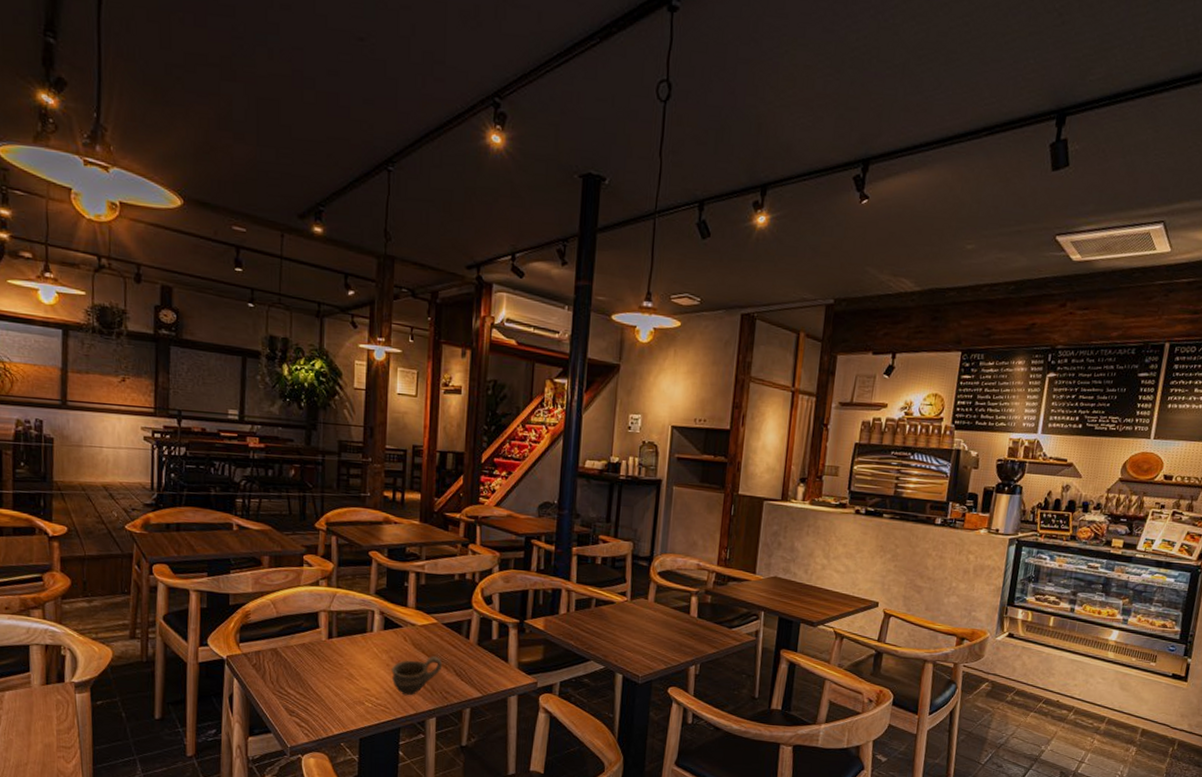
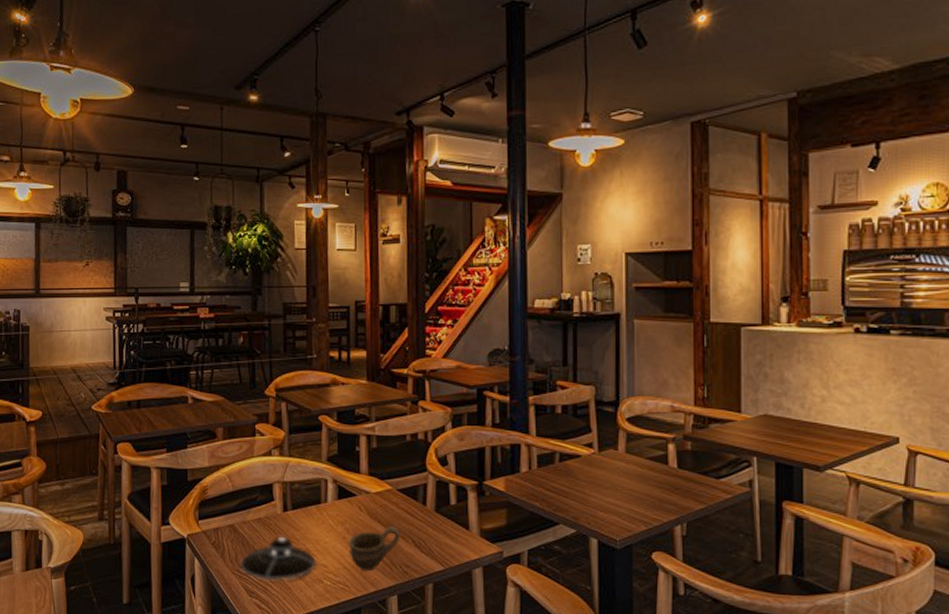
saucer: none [281,661,359,702] -> present [240,536,316,581]

